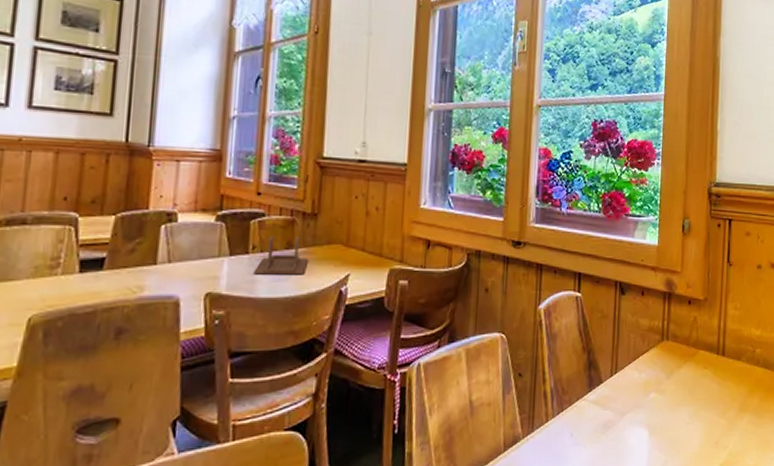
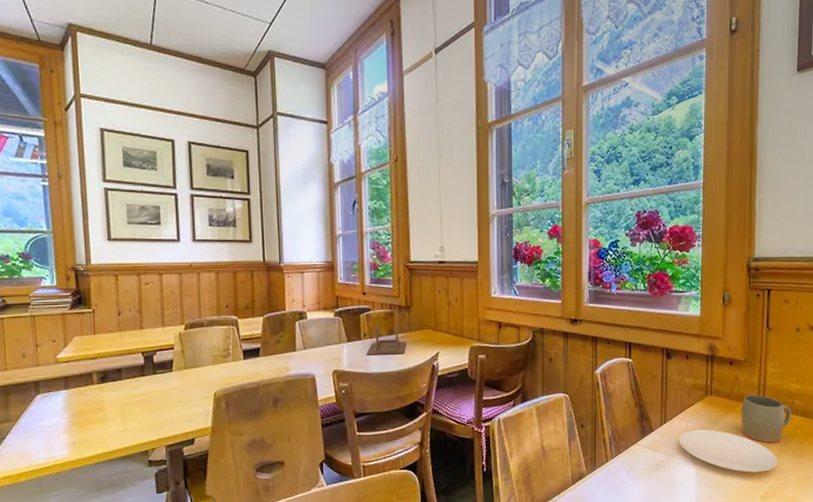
plate: none [630,382,738,436] -> present [679,429,778,473]
mug: none [699,341,752,399] -> present [740,395,791,443]

